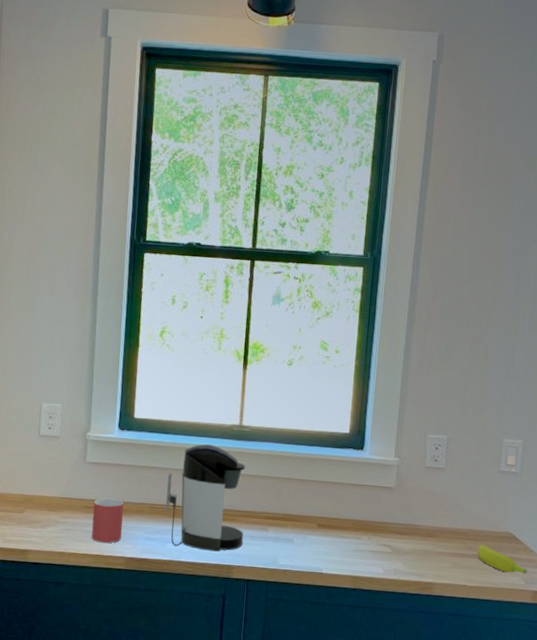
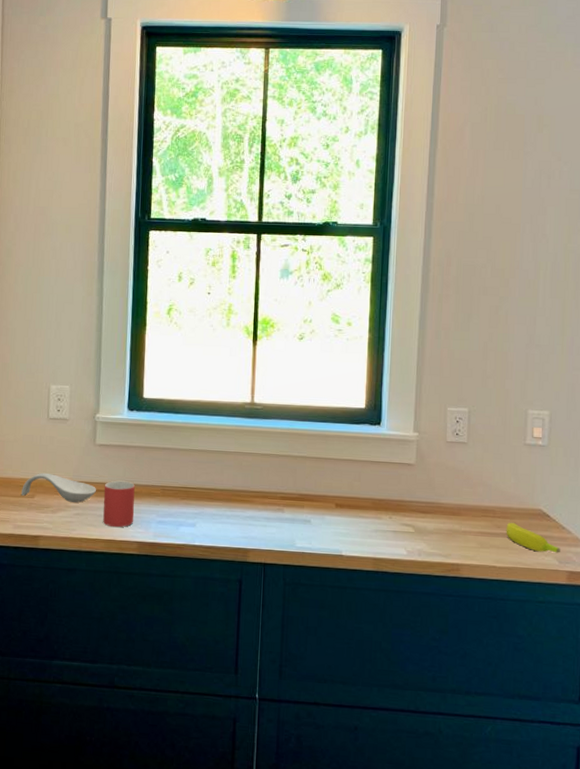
spoon rest: none [10,488,85,519] -> present [20,472,96,503]
coffee maker: present [166,444,246,552] -> none [177,423,259,535]

